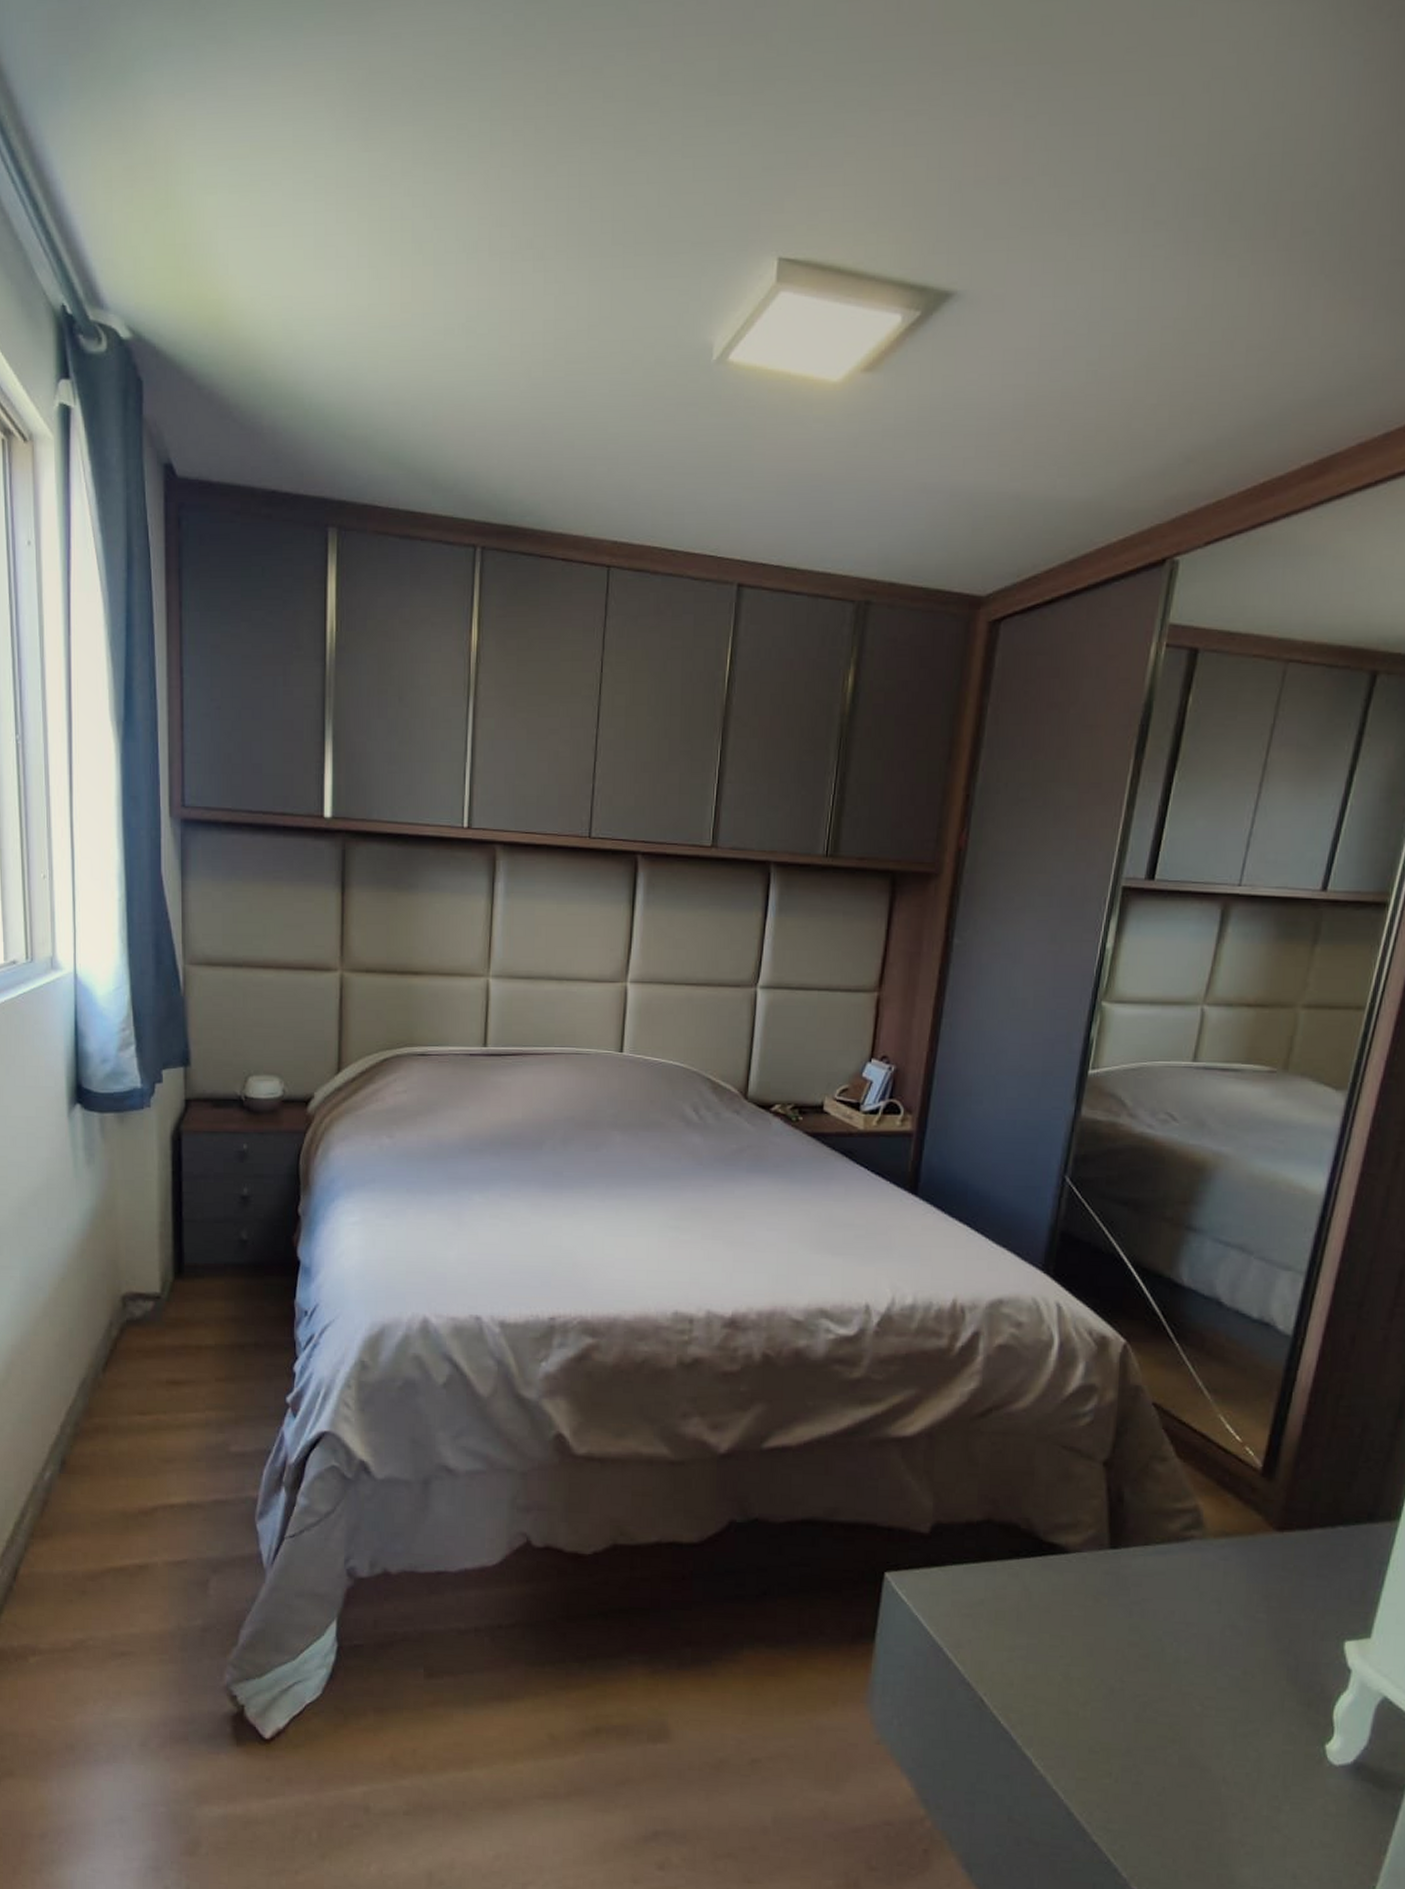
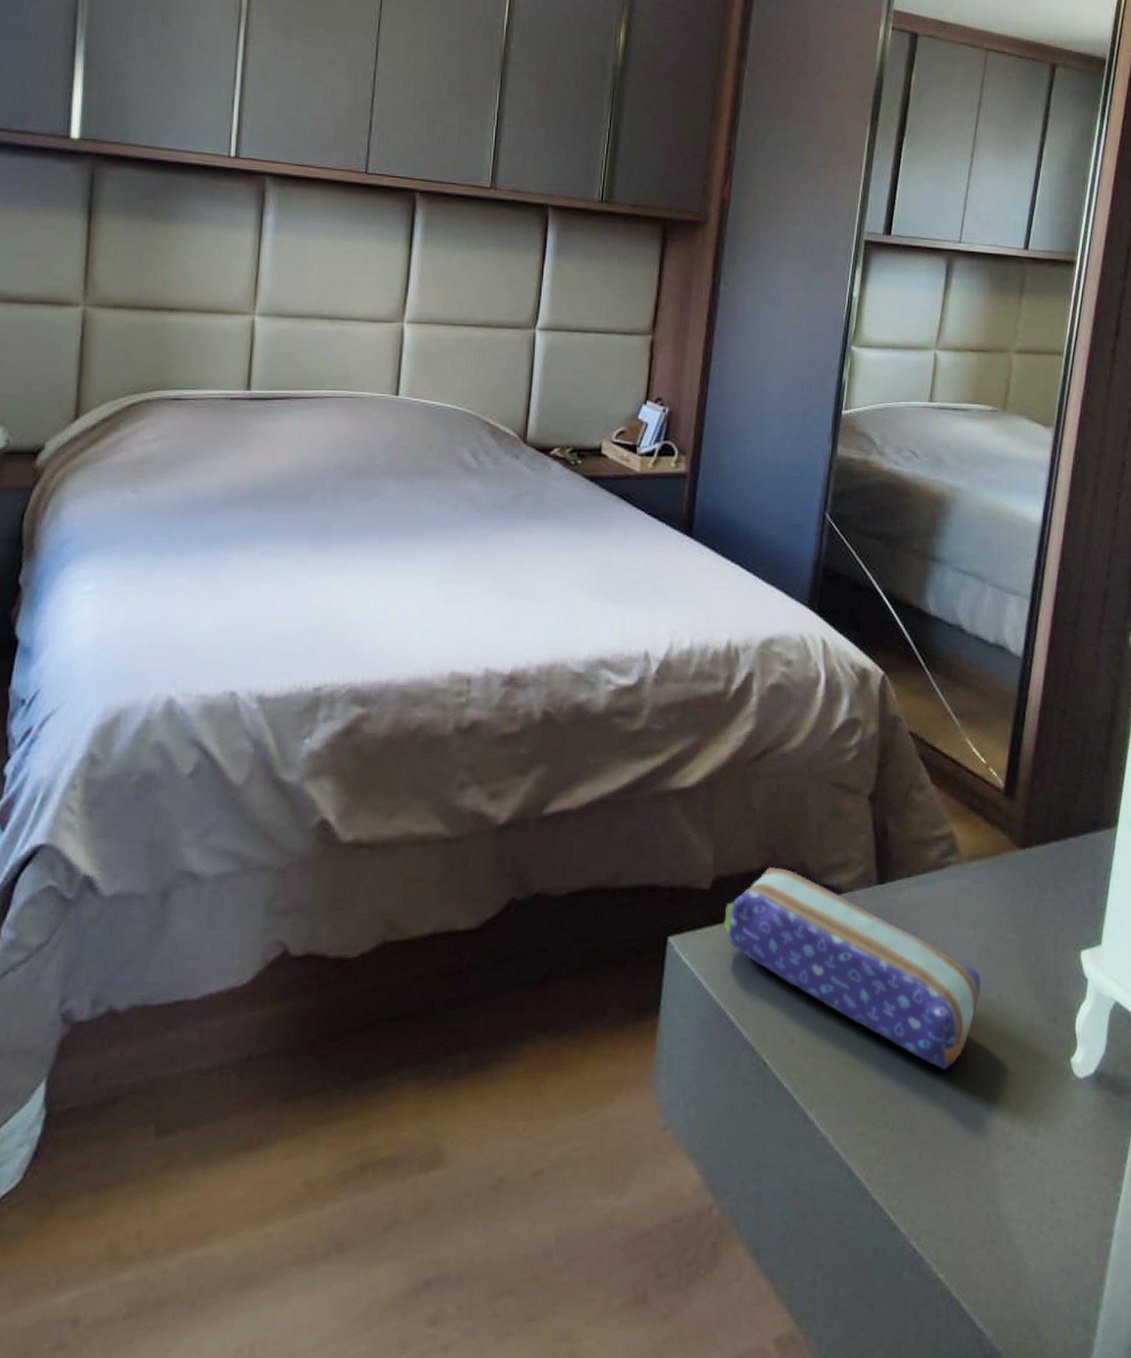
pencil case: none [942,1519,1223,1734] -> present [724,866,980,1069]

